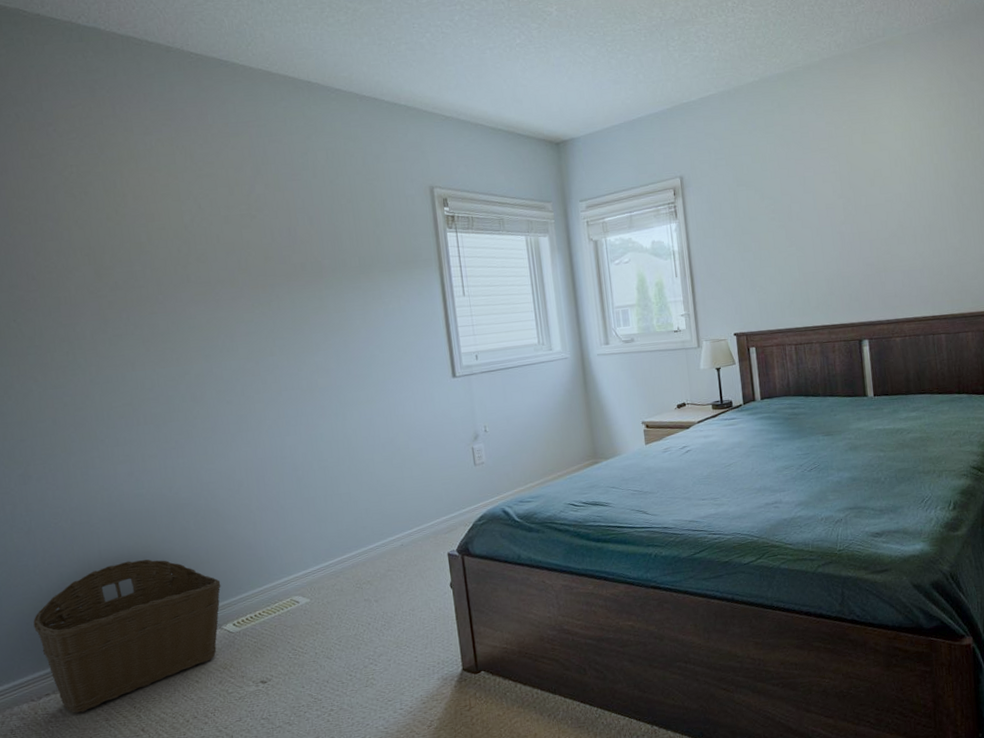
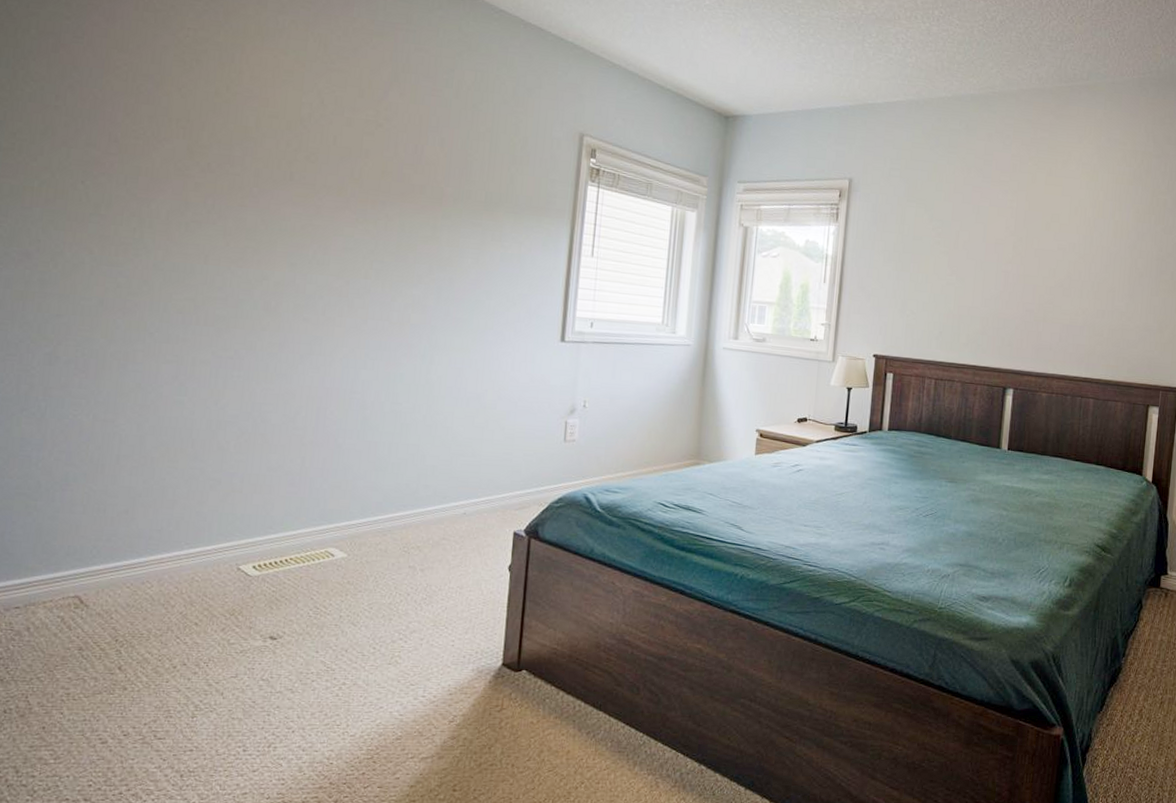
wicker basket: present [33,559,221,713] -> none [20,473,250,635]

